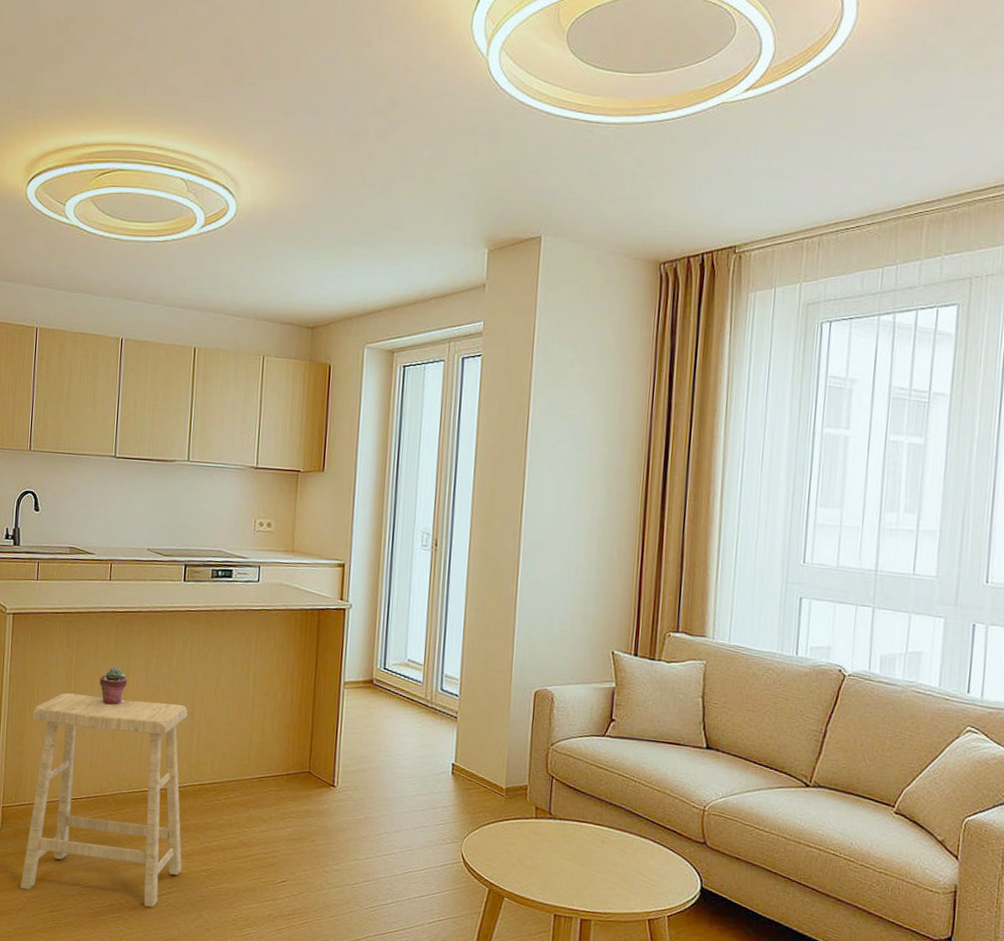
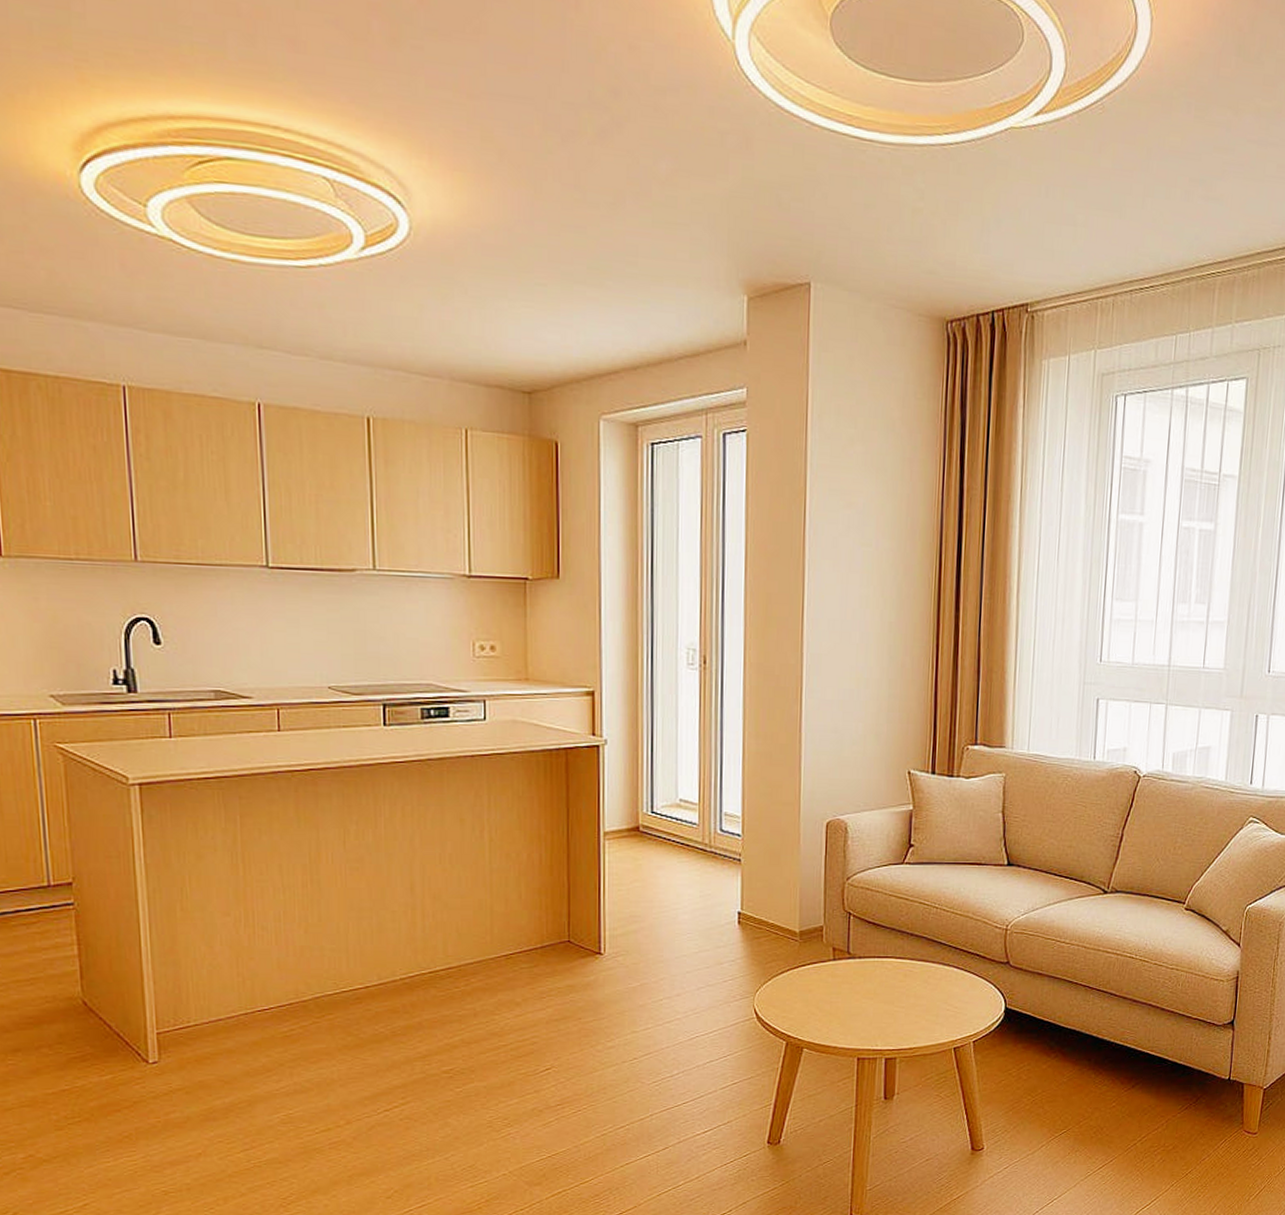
stool: present [20,693,188,908] -> none [186,879,417,1130]
potted succulent: present [99,667,128,705] -> none [279,842,319,889]

